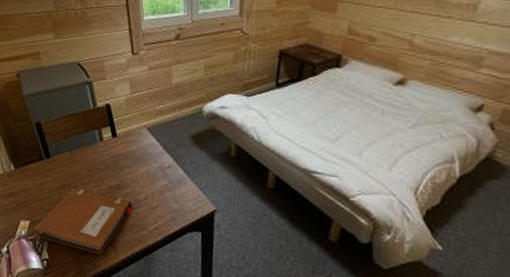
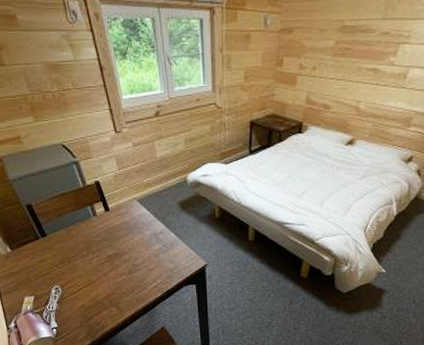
notebook: present [33,187,133,255] -> none [38,260,132,317]

